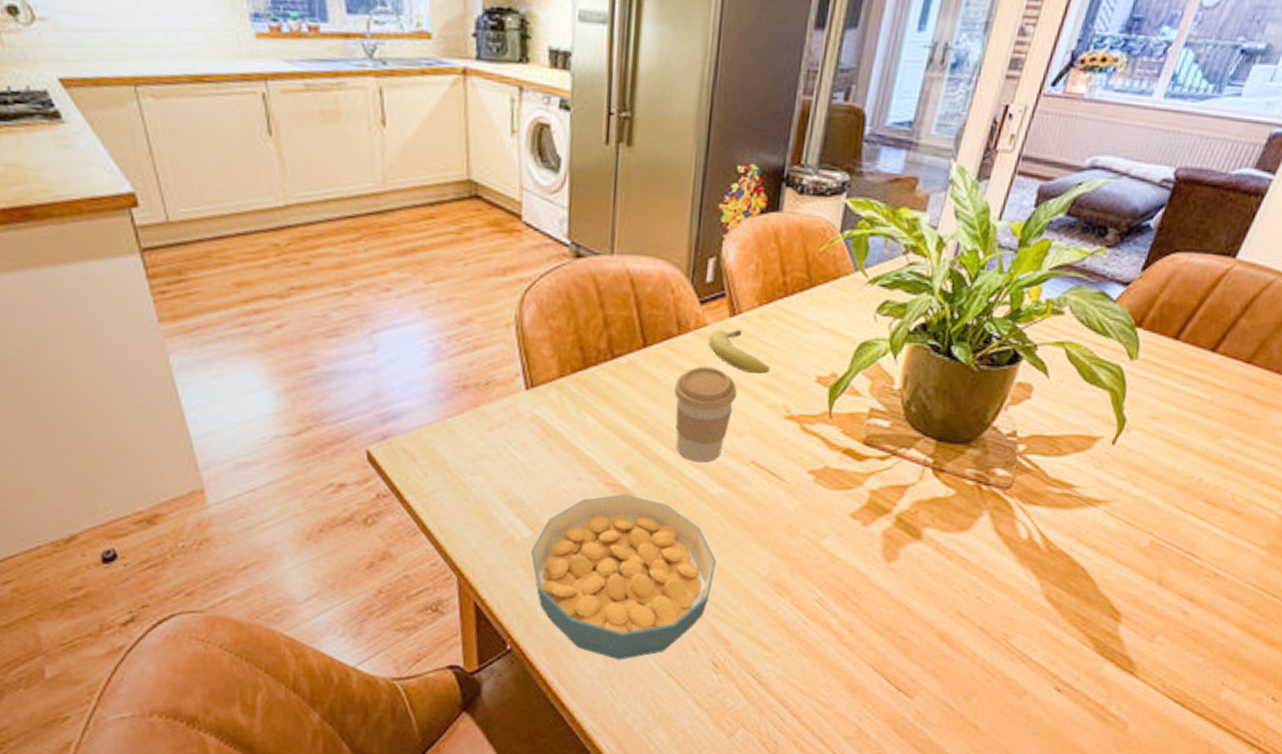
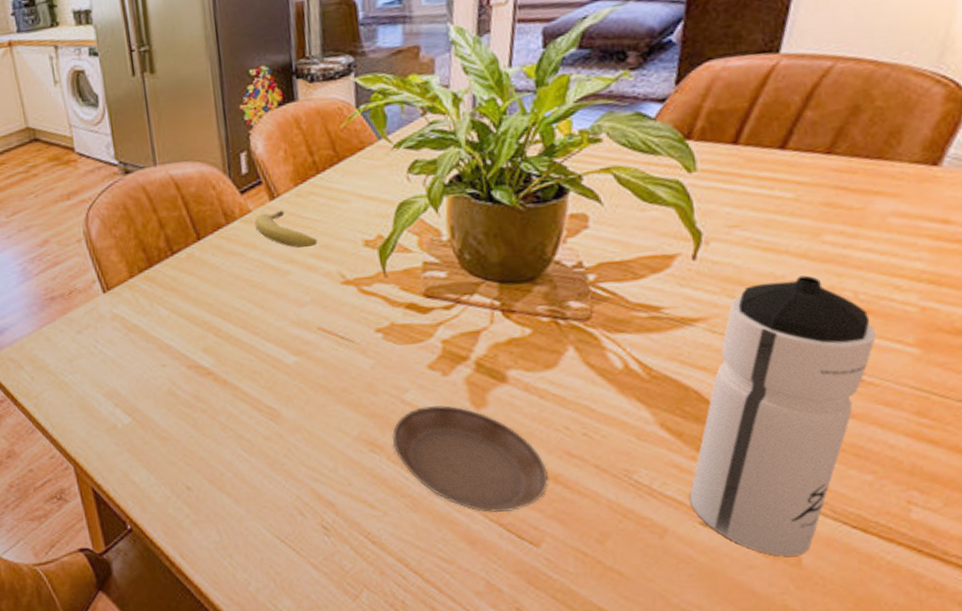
cereal bowl: present [530,494,716,660] -> none [132,374,306,531]
coffee cup: present [674,366,737,463] -> none [232,247,291,336]
saucer: none [799,554,938,665] -> present [392,405,549,513]
water bottle: none [1052,473,1240,723] -> present [690,275,877,556]

